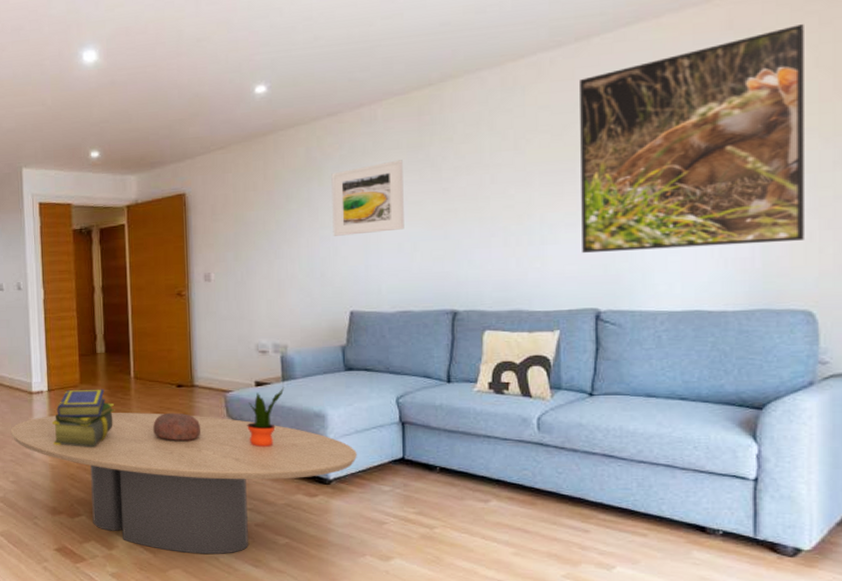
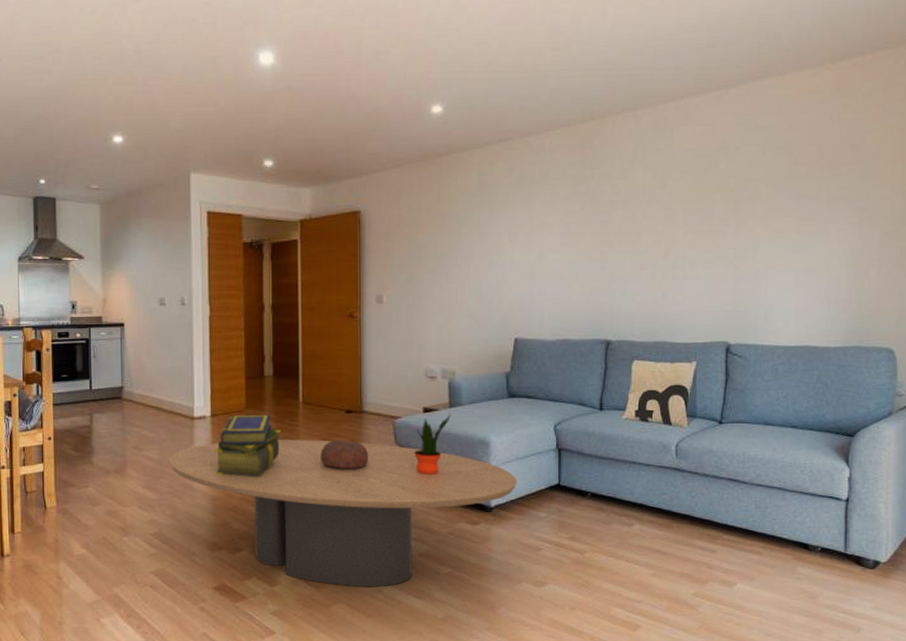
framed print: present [331,160,404,236] -> none [501,190,566,263]
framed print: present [580,24,804,253] -> none [717,93,893,289]

